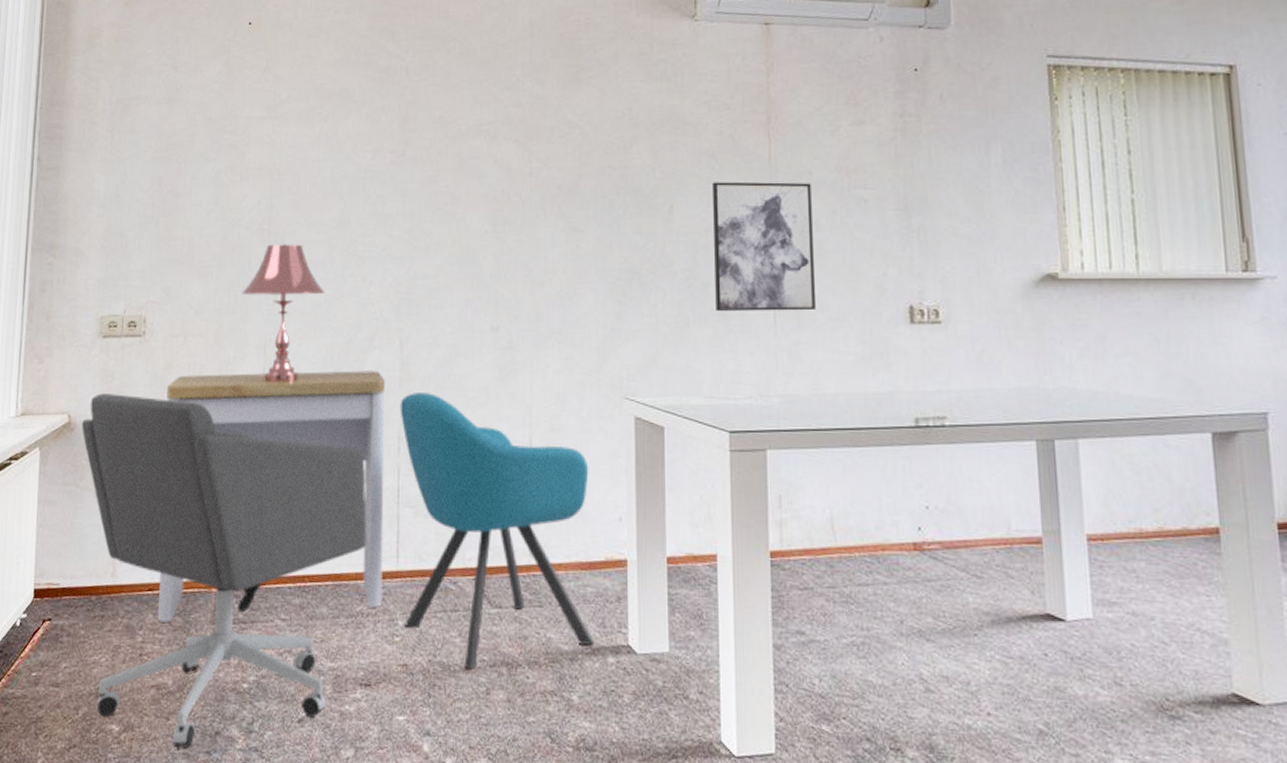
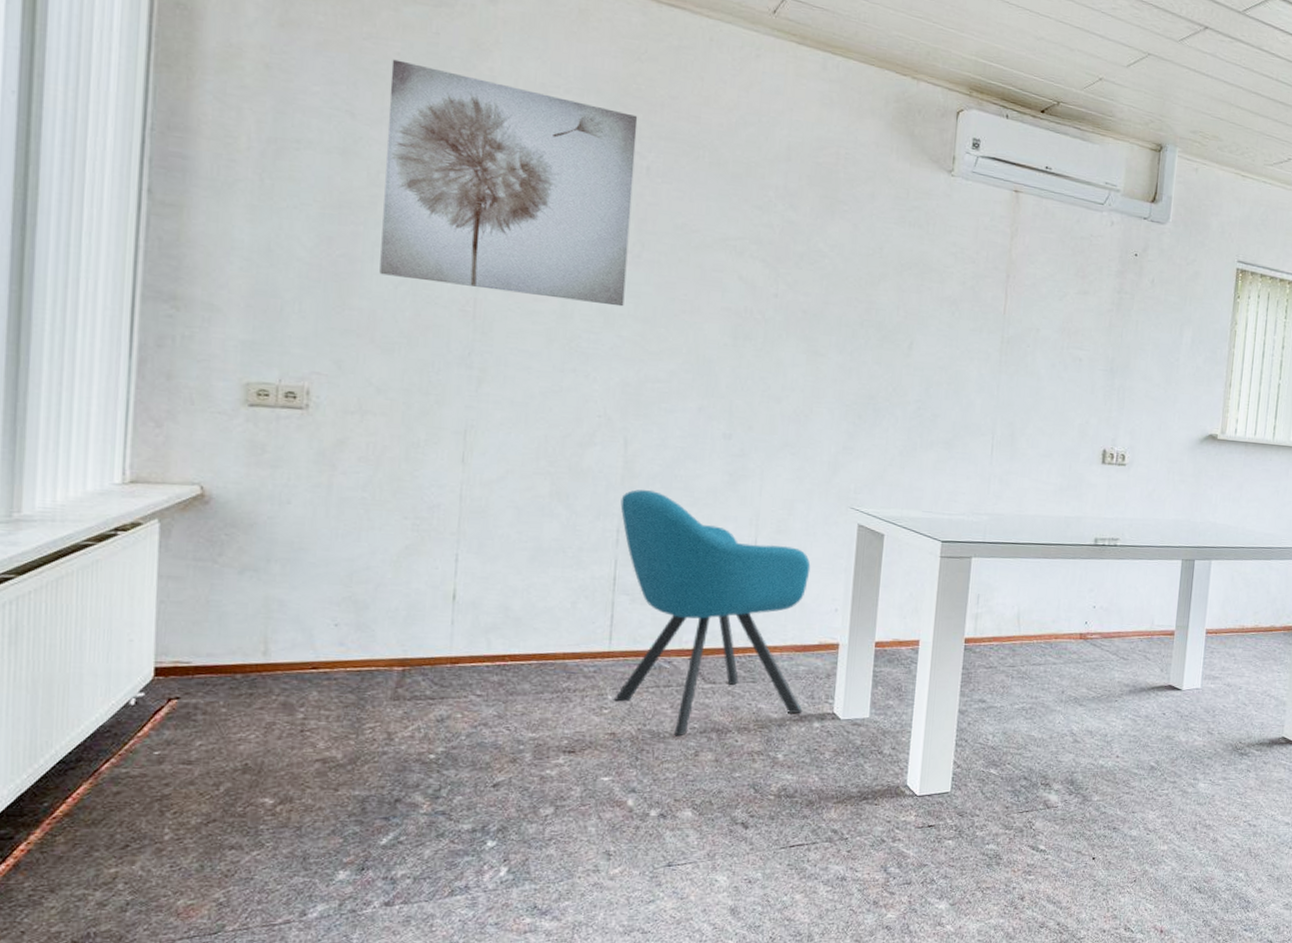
office chair: present [81,393,367,748] -> none [219,466,579,816]
desk: present [158,370,386,623] -> none [325,454,606,700]
wall art: none [196,13,396,207] -> present [379,59,638,307]
table lamp: present [242,244,325,382] -> none [437,328,541,471]
wall art: present [713,181,815,311] -> none [941,326,1037,446]

